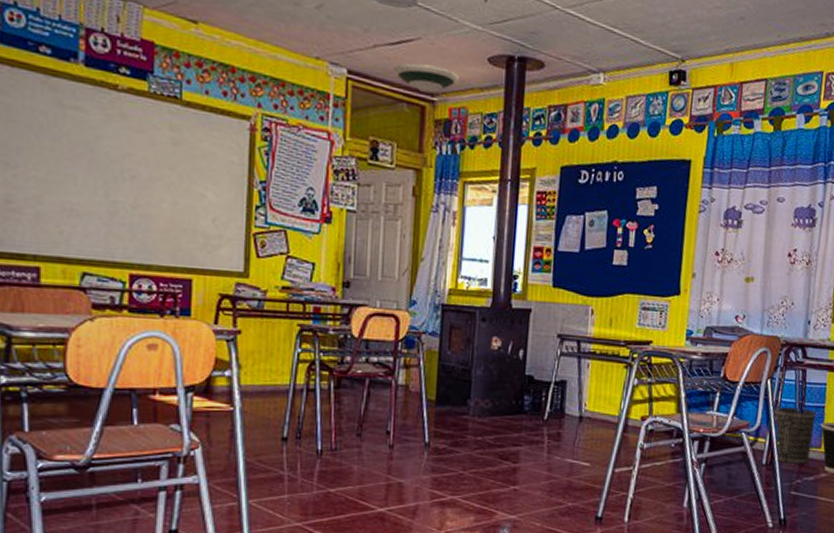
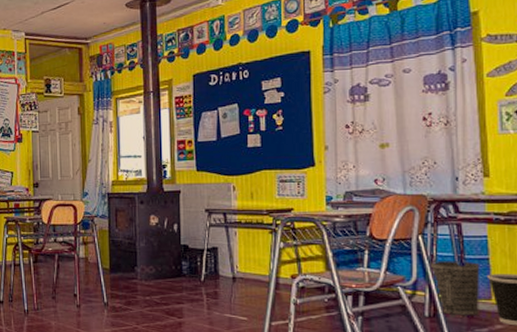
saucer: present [392,63,460,93] -> none [56,18,106,38]

